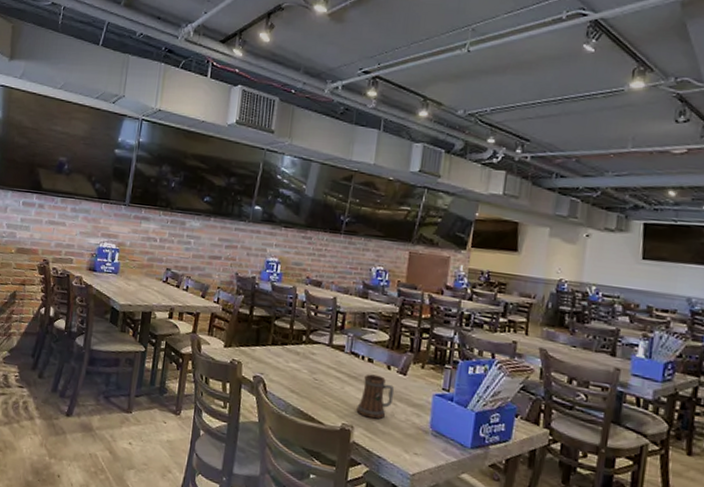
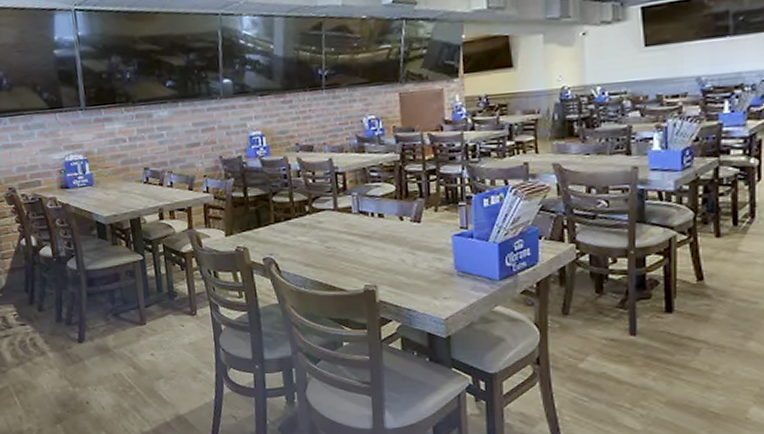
beer mug: present [356,374,395,419] -> none [376,229,412,274]

